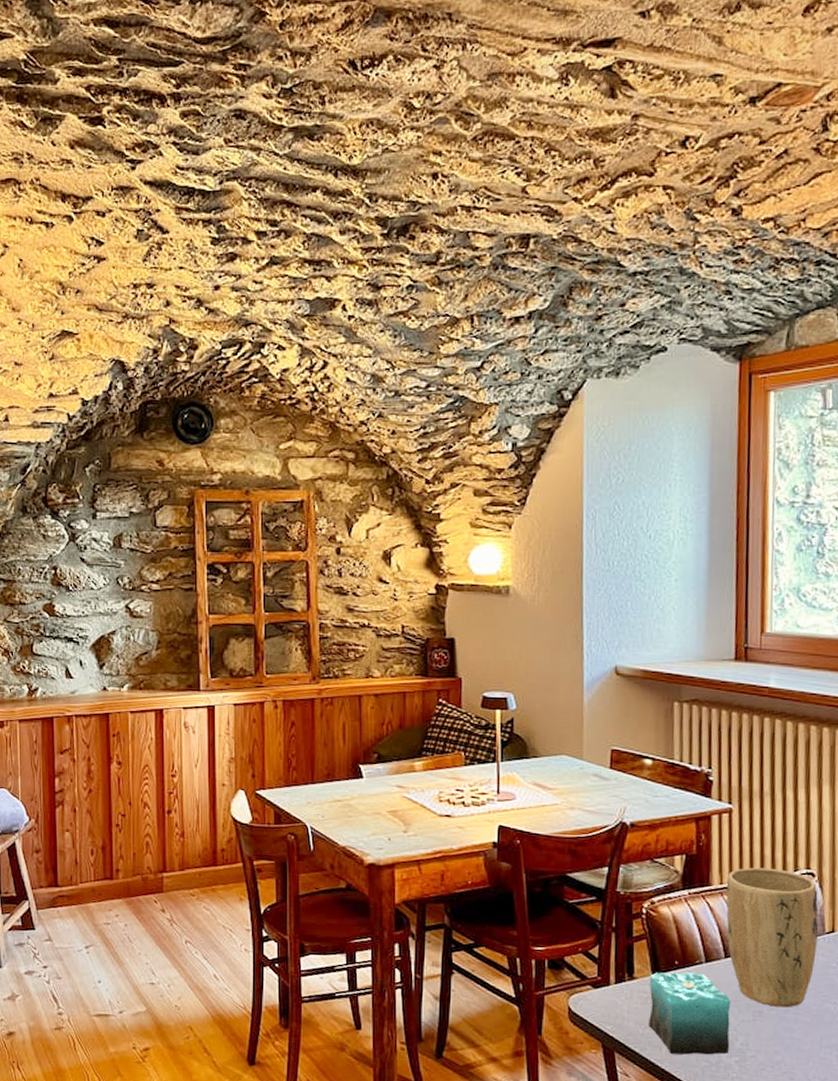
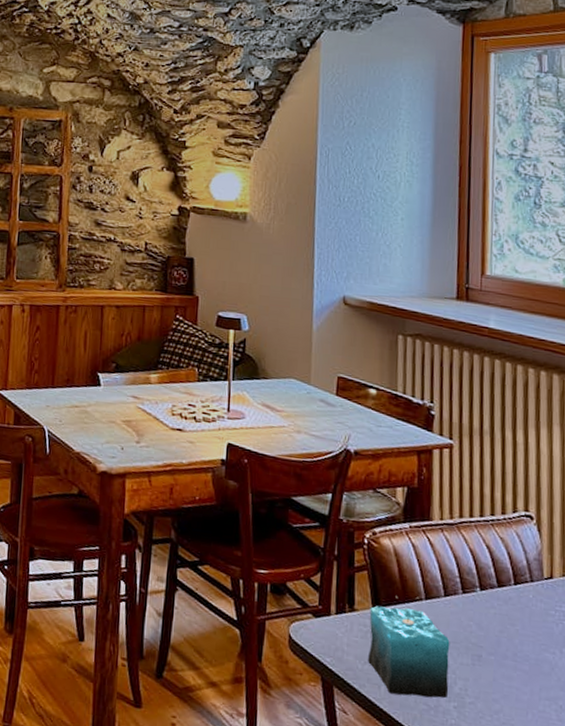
plant pot: present [726,867,819,1008] -> none [446,505,538,654]

